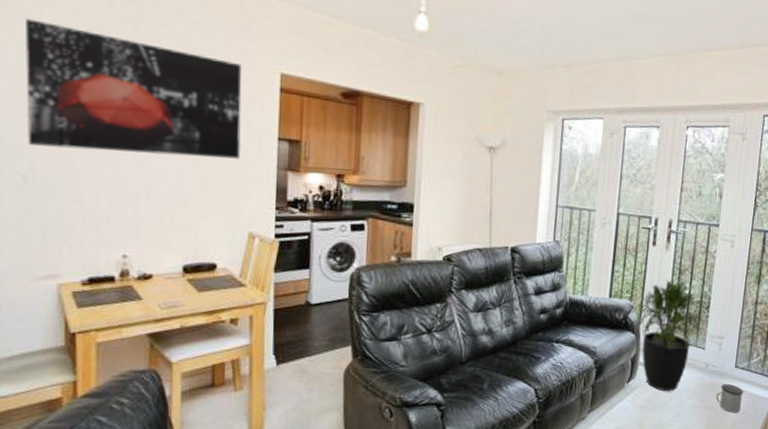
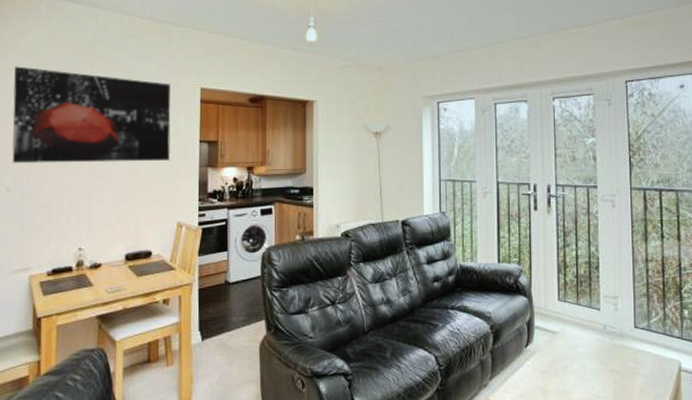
potted plant: present [635,280,707,392] -> none [524,243,599,355]
mug: present [716,384,744,413] -> none [619,346,647,376]

